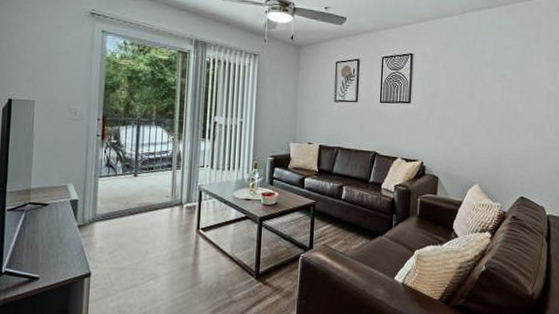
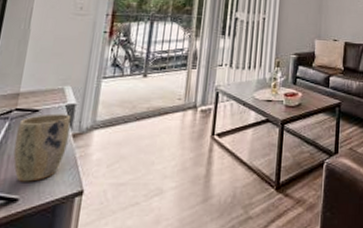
plant pot: none [31,207,75,264] -> present [13,113,71,182]

